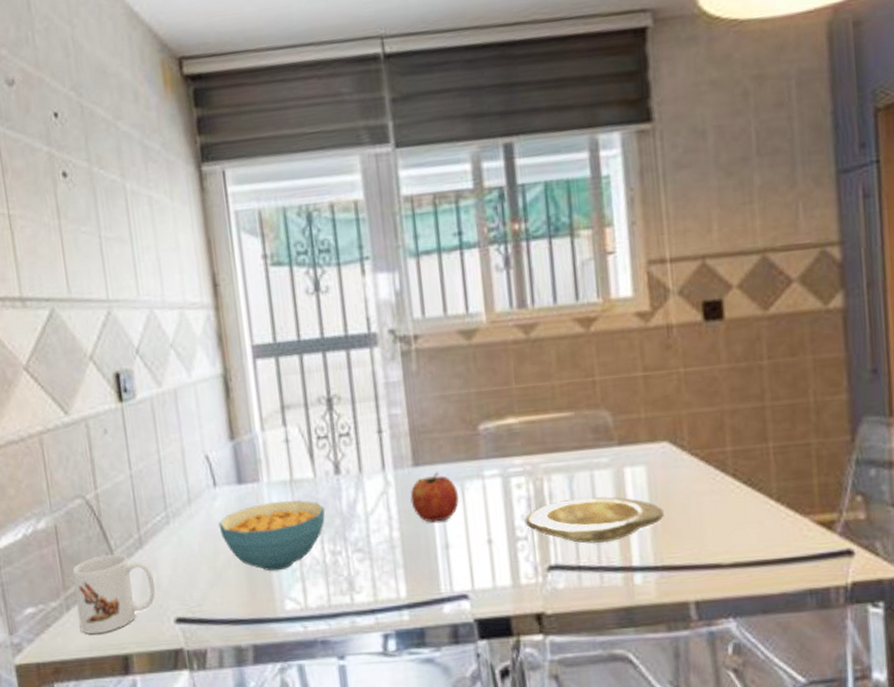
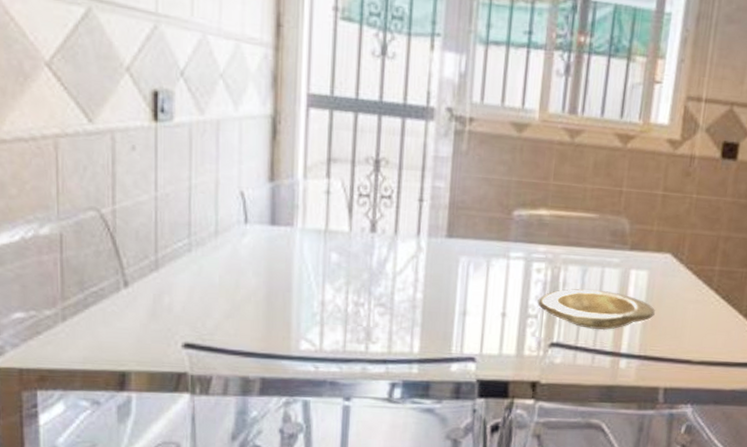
mug: present [72,554,155,635] -> none [73,271,165,349]
cereal bowl: present [218,500,326,572] -> none [244,247,355,313]
fruit: present [410,472,459,523] -> none [438,246,483,291]

